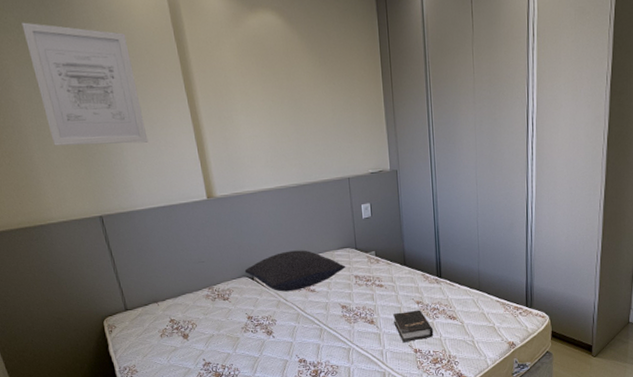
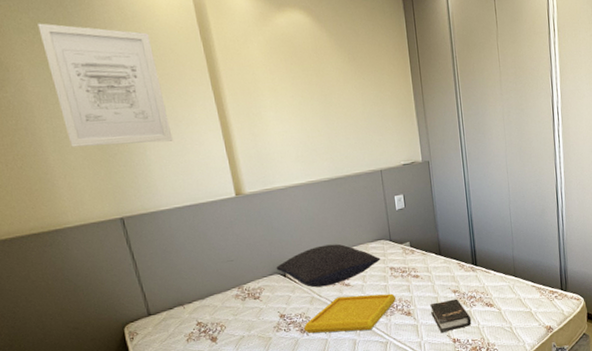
serving tray: none [269,301,360,336] -> present [303,293,397,333]

